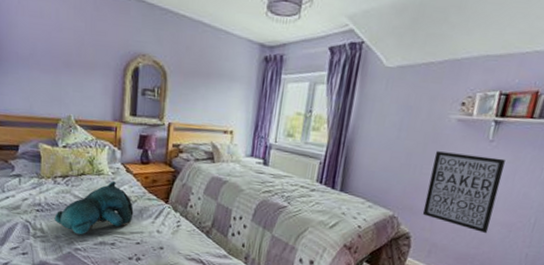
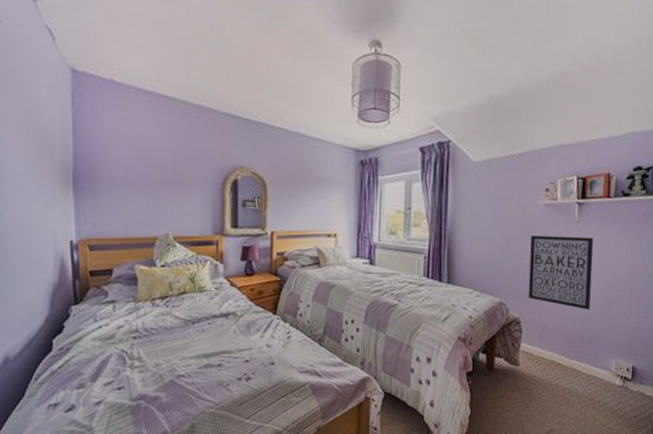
teddy bear: present [54,180,134,235] -> none [153,296,240,360]

